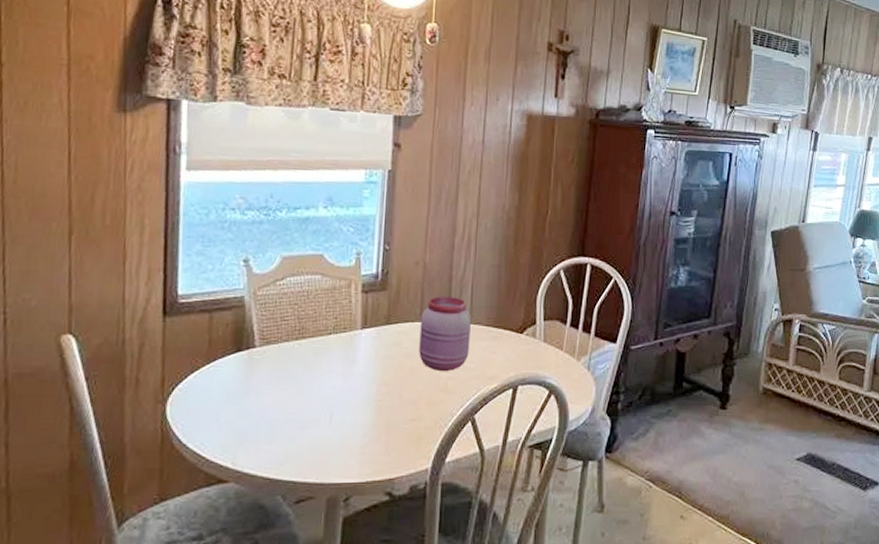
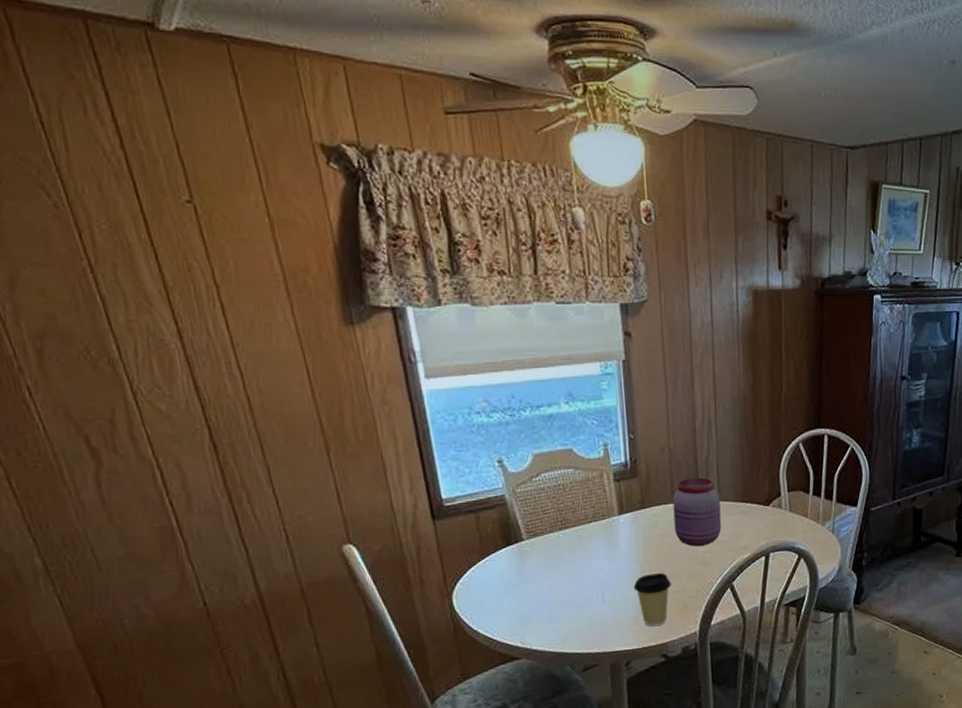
coffee cup: none [365,398,408,458] -> present [633,573,671,627]

